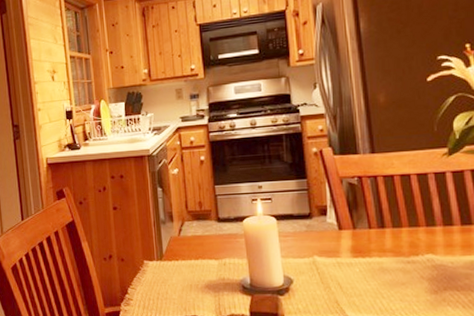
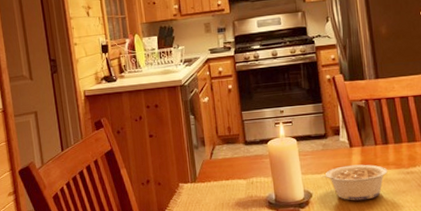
legume: none [303,249,384,291] -> present [320,164,388,201]

